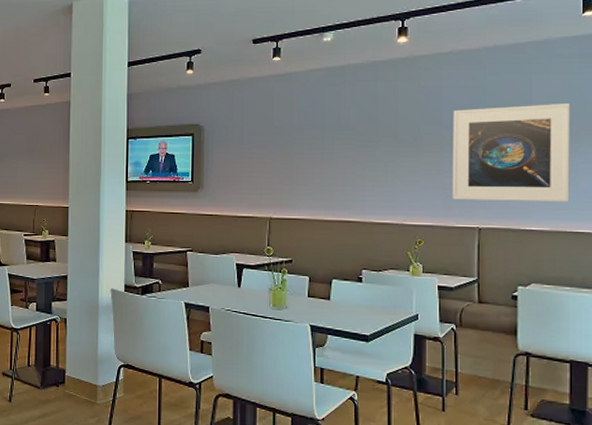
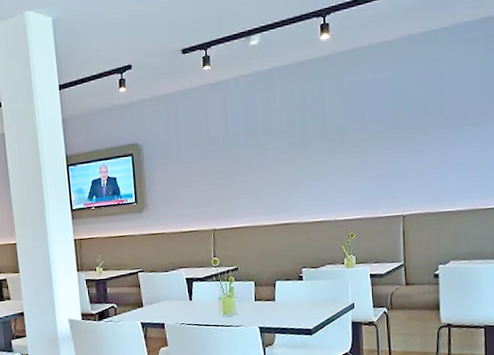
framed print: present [452,102,571,203] -> none [375,85,480,191]

